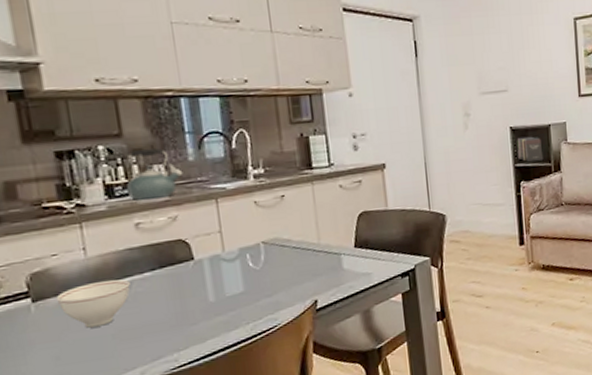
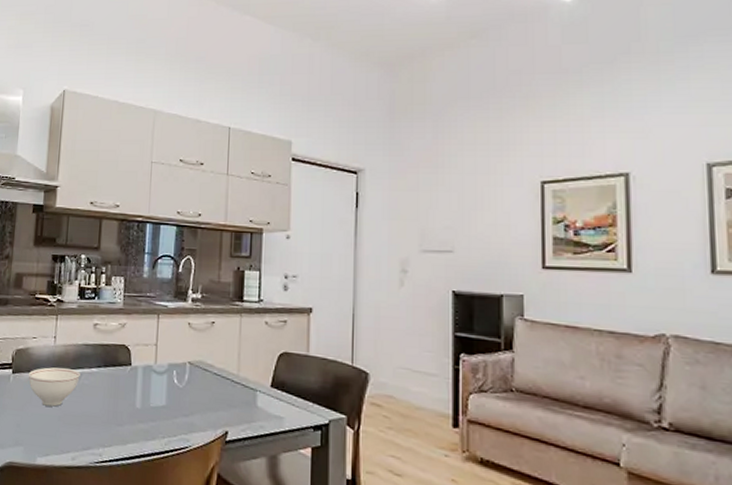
kettle: present [125,148,184,201] -> none [93,262,137,307]
books: present [517,136,544,162] -> none [460,304,492,335]

